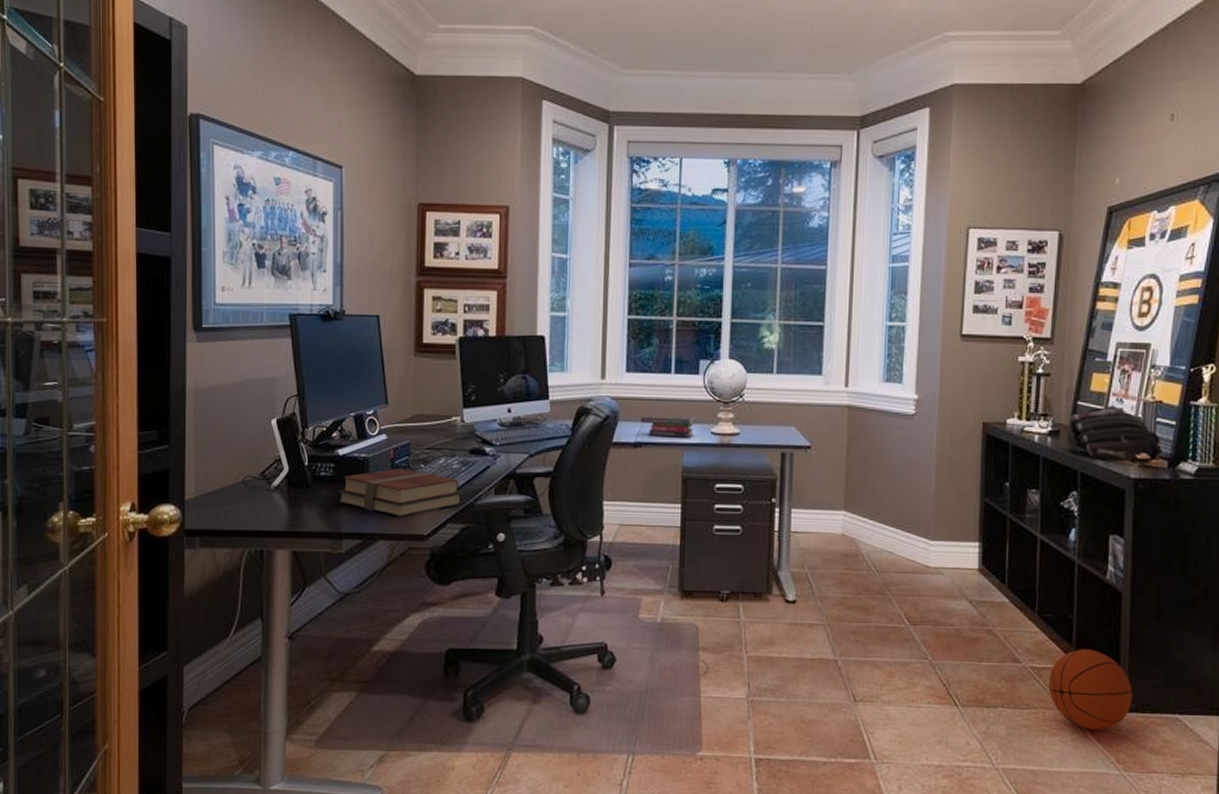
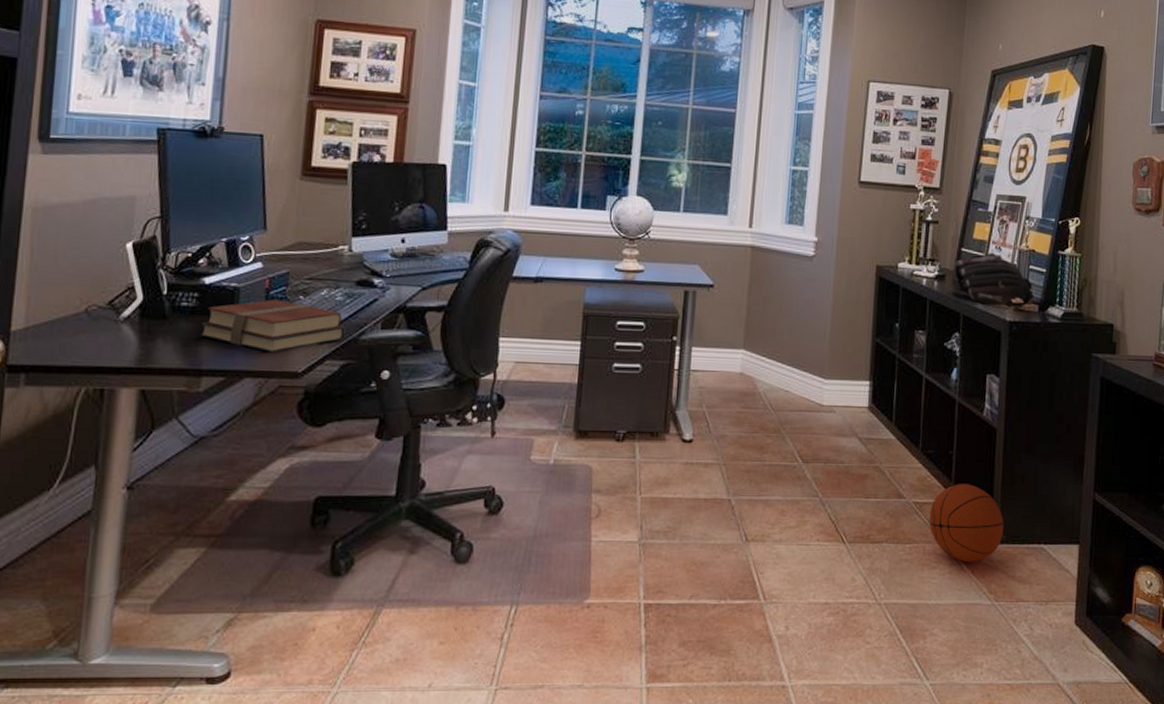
books: present [641,414,695,438] -> none [543,248,599,274]

